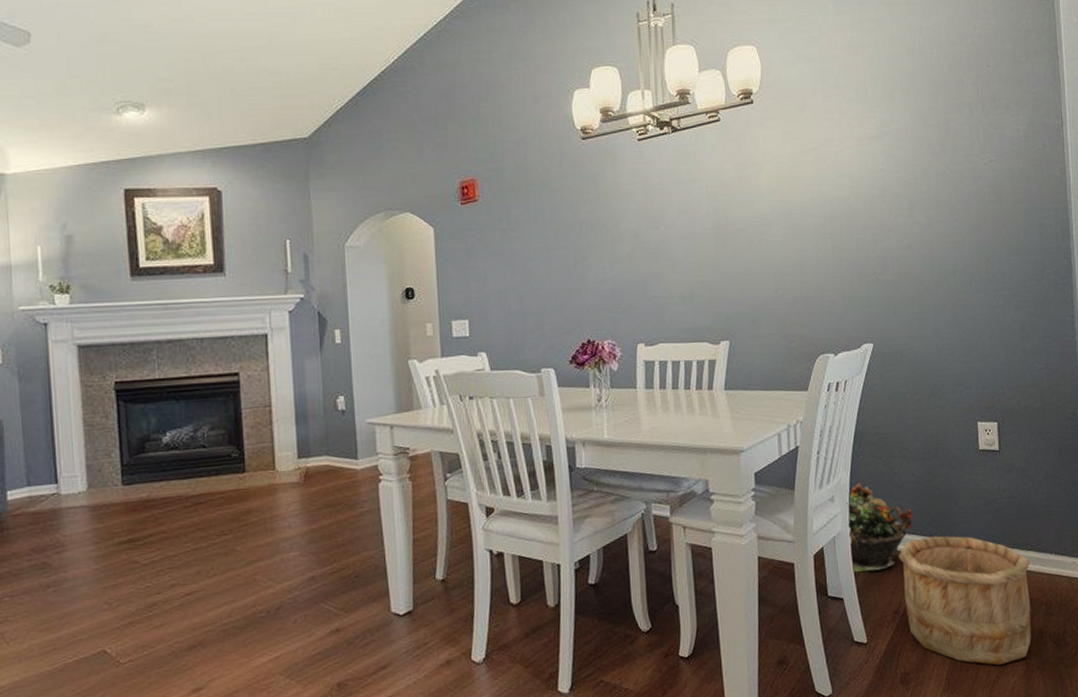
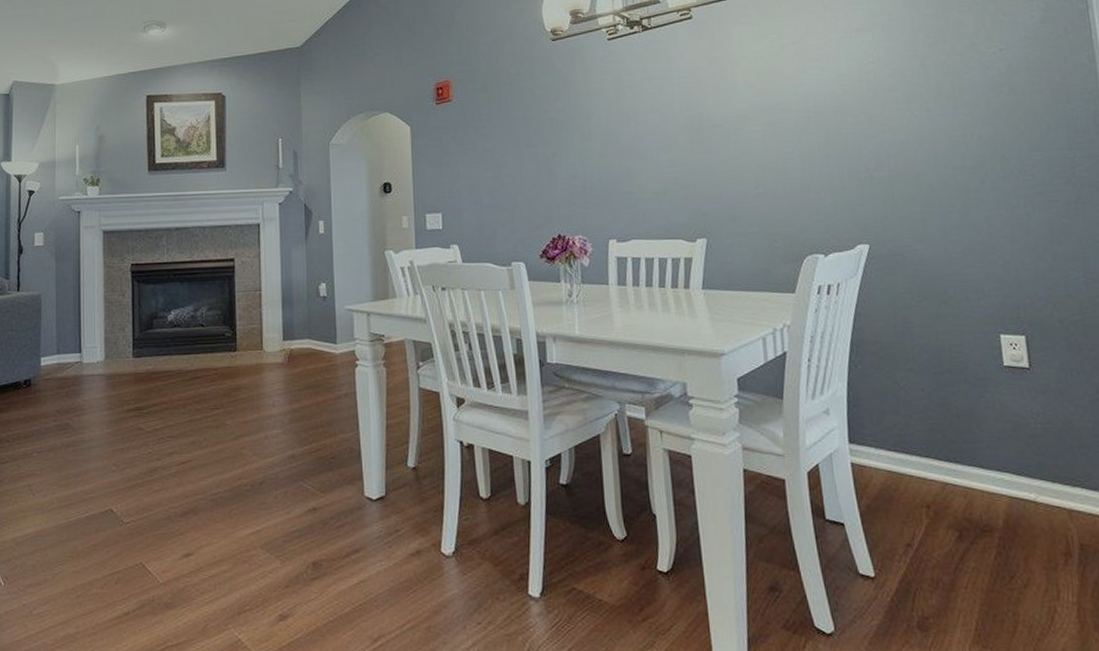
potted plant: present [846,482,913,573] -> none [844,395,925,496]
wooden bucket: present [898,535,1032,666] -> none [908,461,1085,620]

